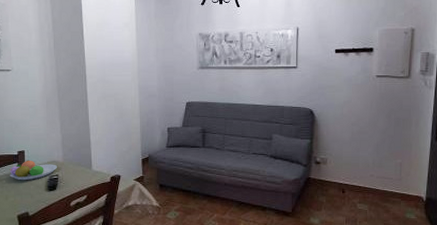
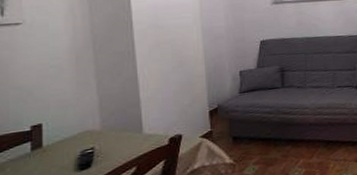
fruit bowl: present [9,160,57,181] -> none [17,134,92,165]

